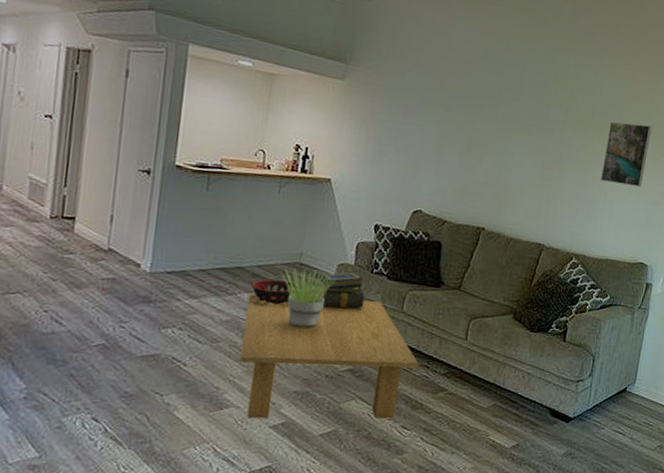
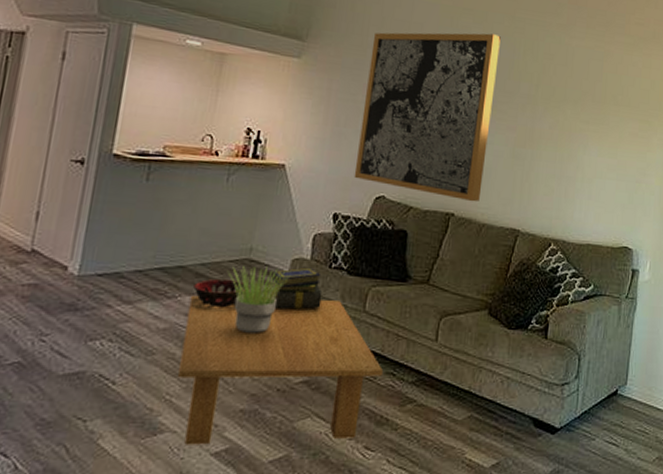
wall art: none [393,56,533,218] -> present [354,32,501,202]
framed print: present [601,122,652,188] -> none [577,96,628,165]

